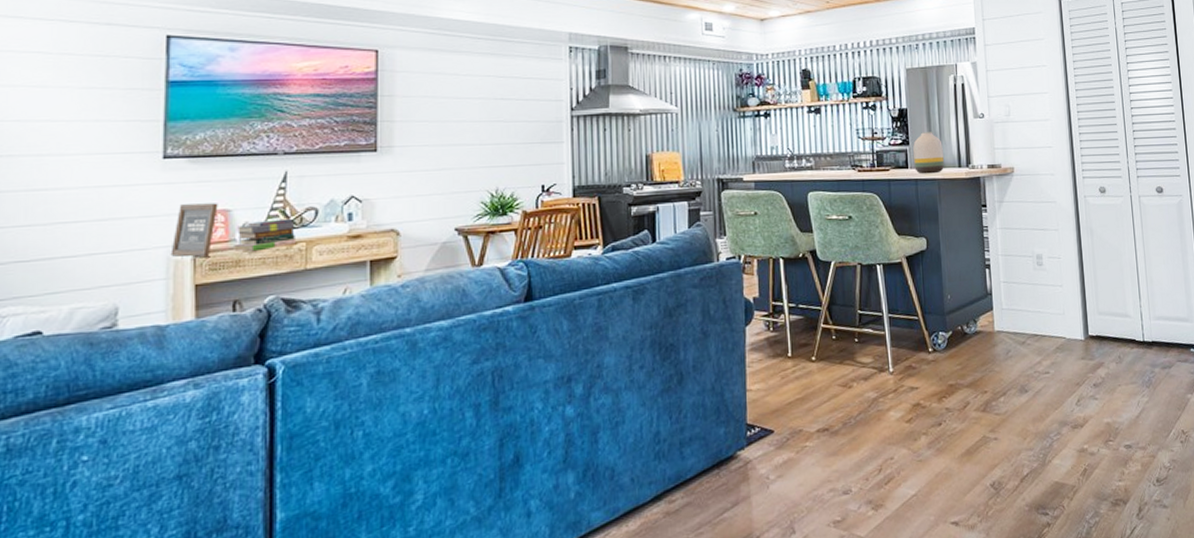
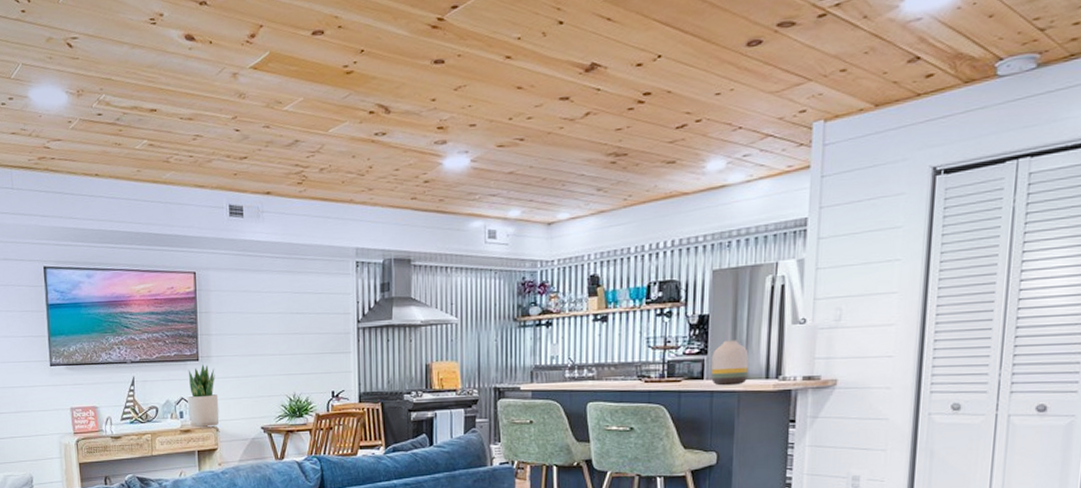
picture frame: present [170,203,218,258] -> none [61,401,89,443]
books: present [234,218,295,252] -> none [102,415,144,440]
planter: none [358,155,401,231] -> present [186,364,220,427]

